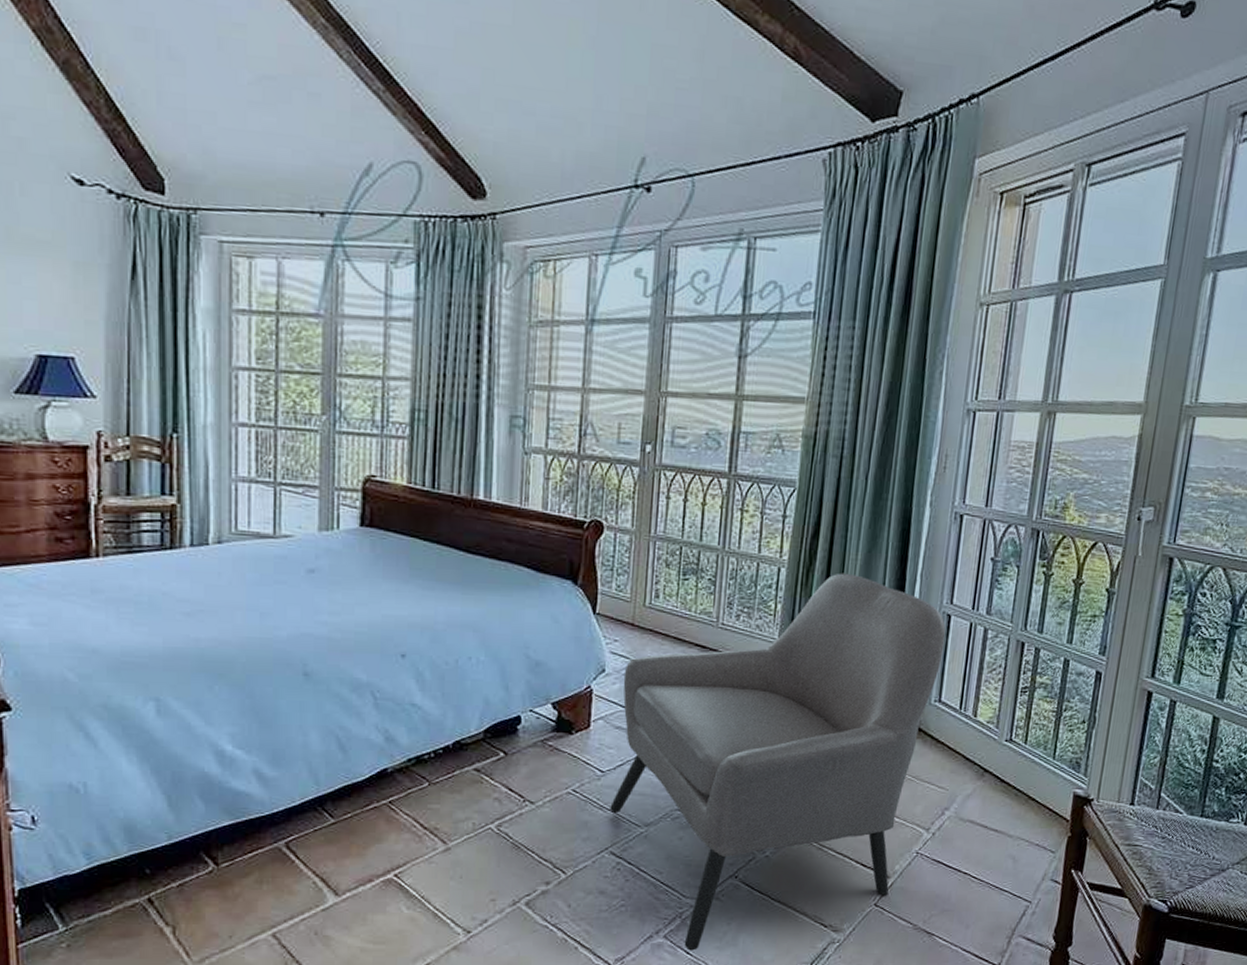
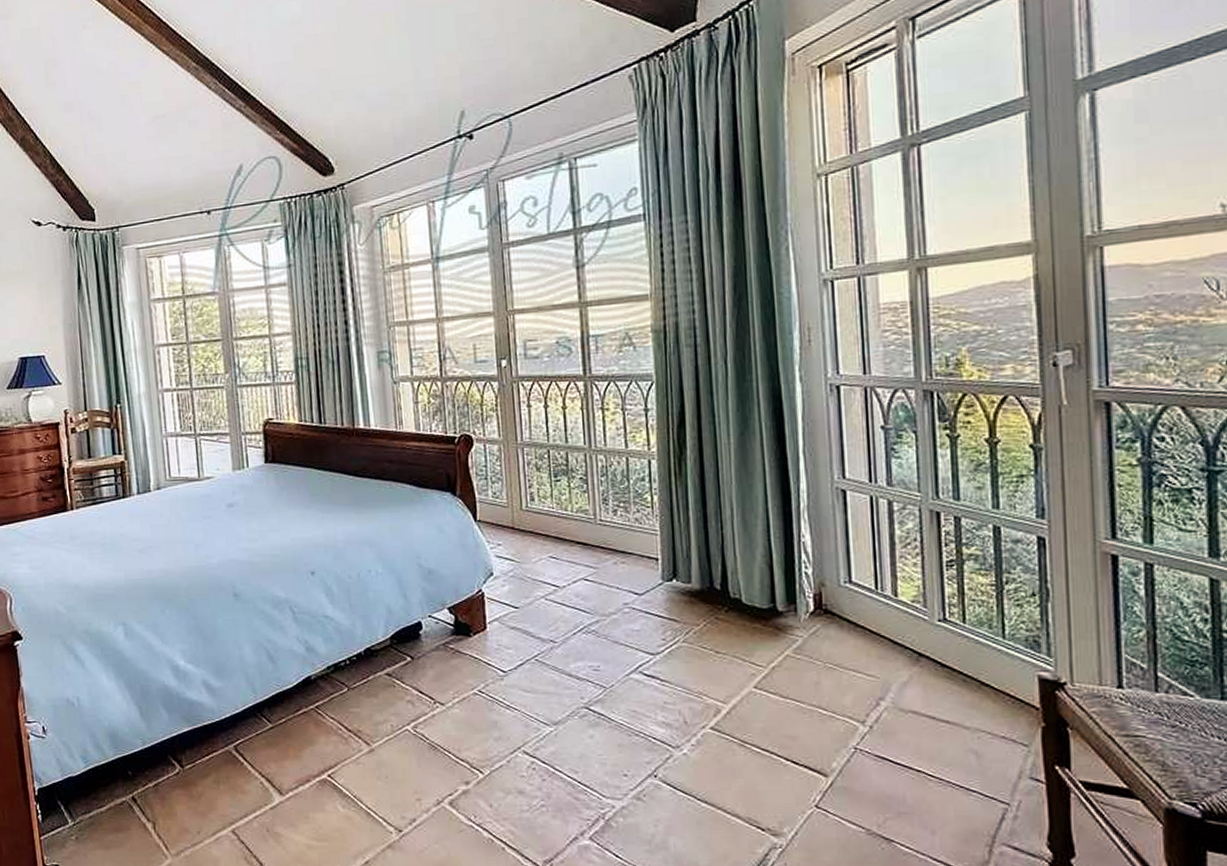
armchair: present [610,573,946,951] -> none [511,458,845,854]

